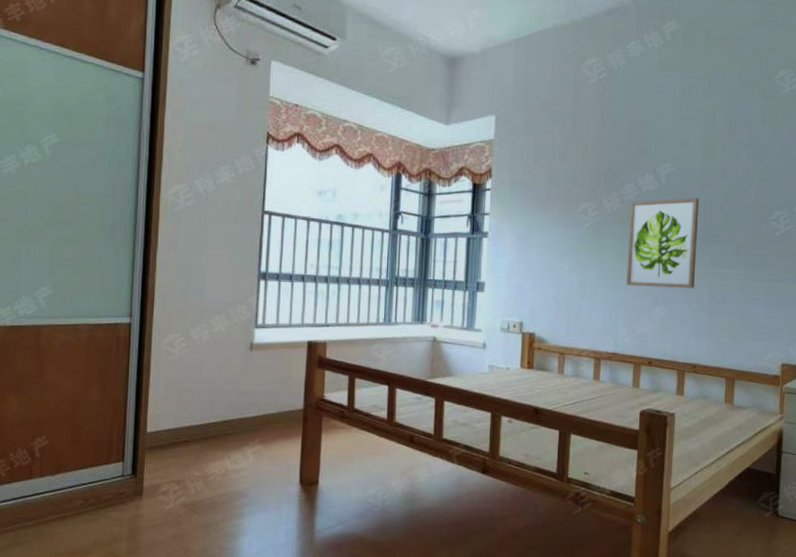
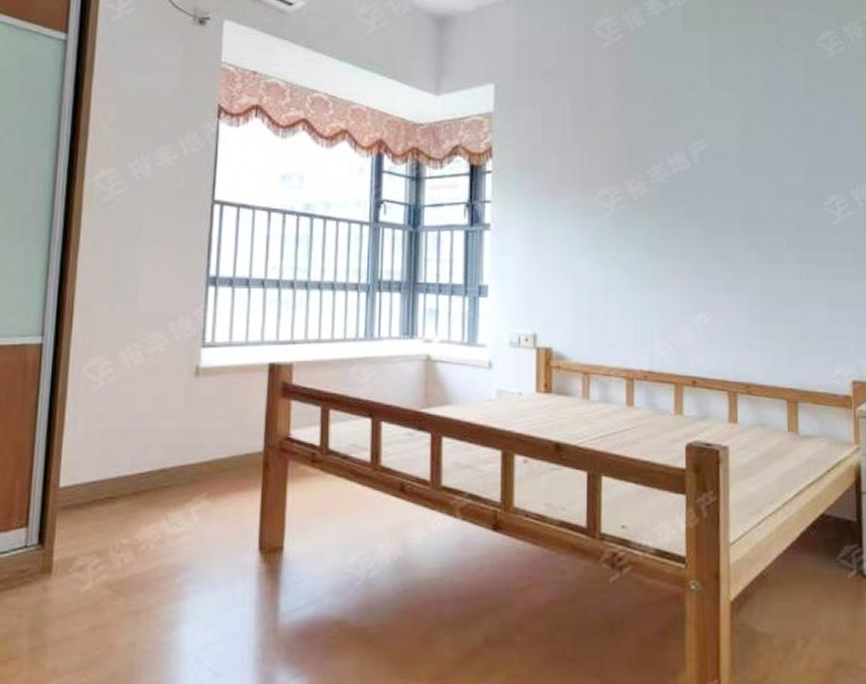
wall art: present [626,197,700,288] -> none [659,180,742,289]

